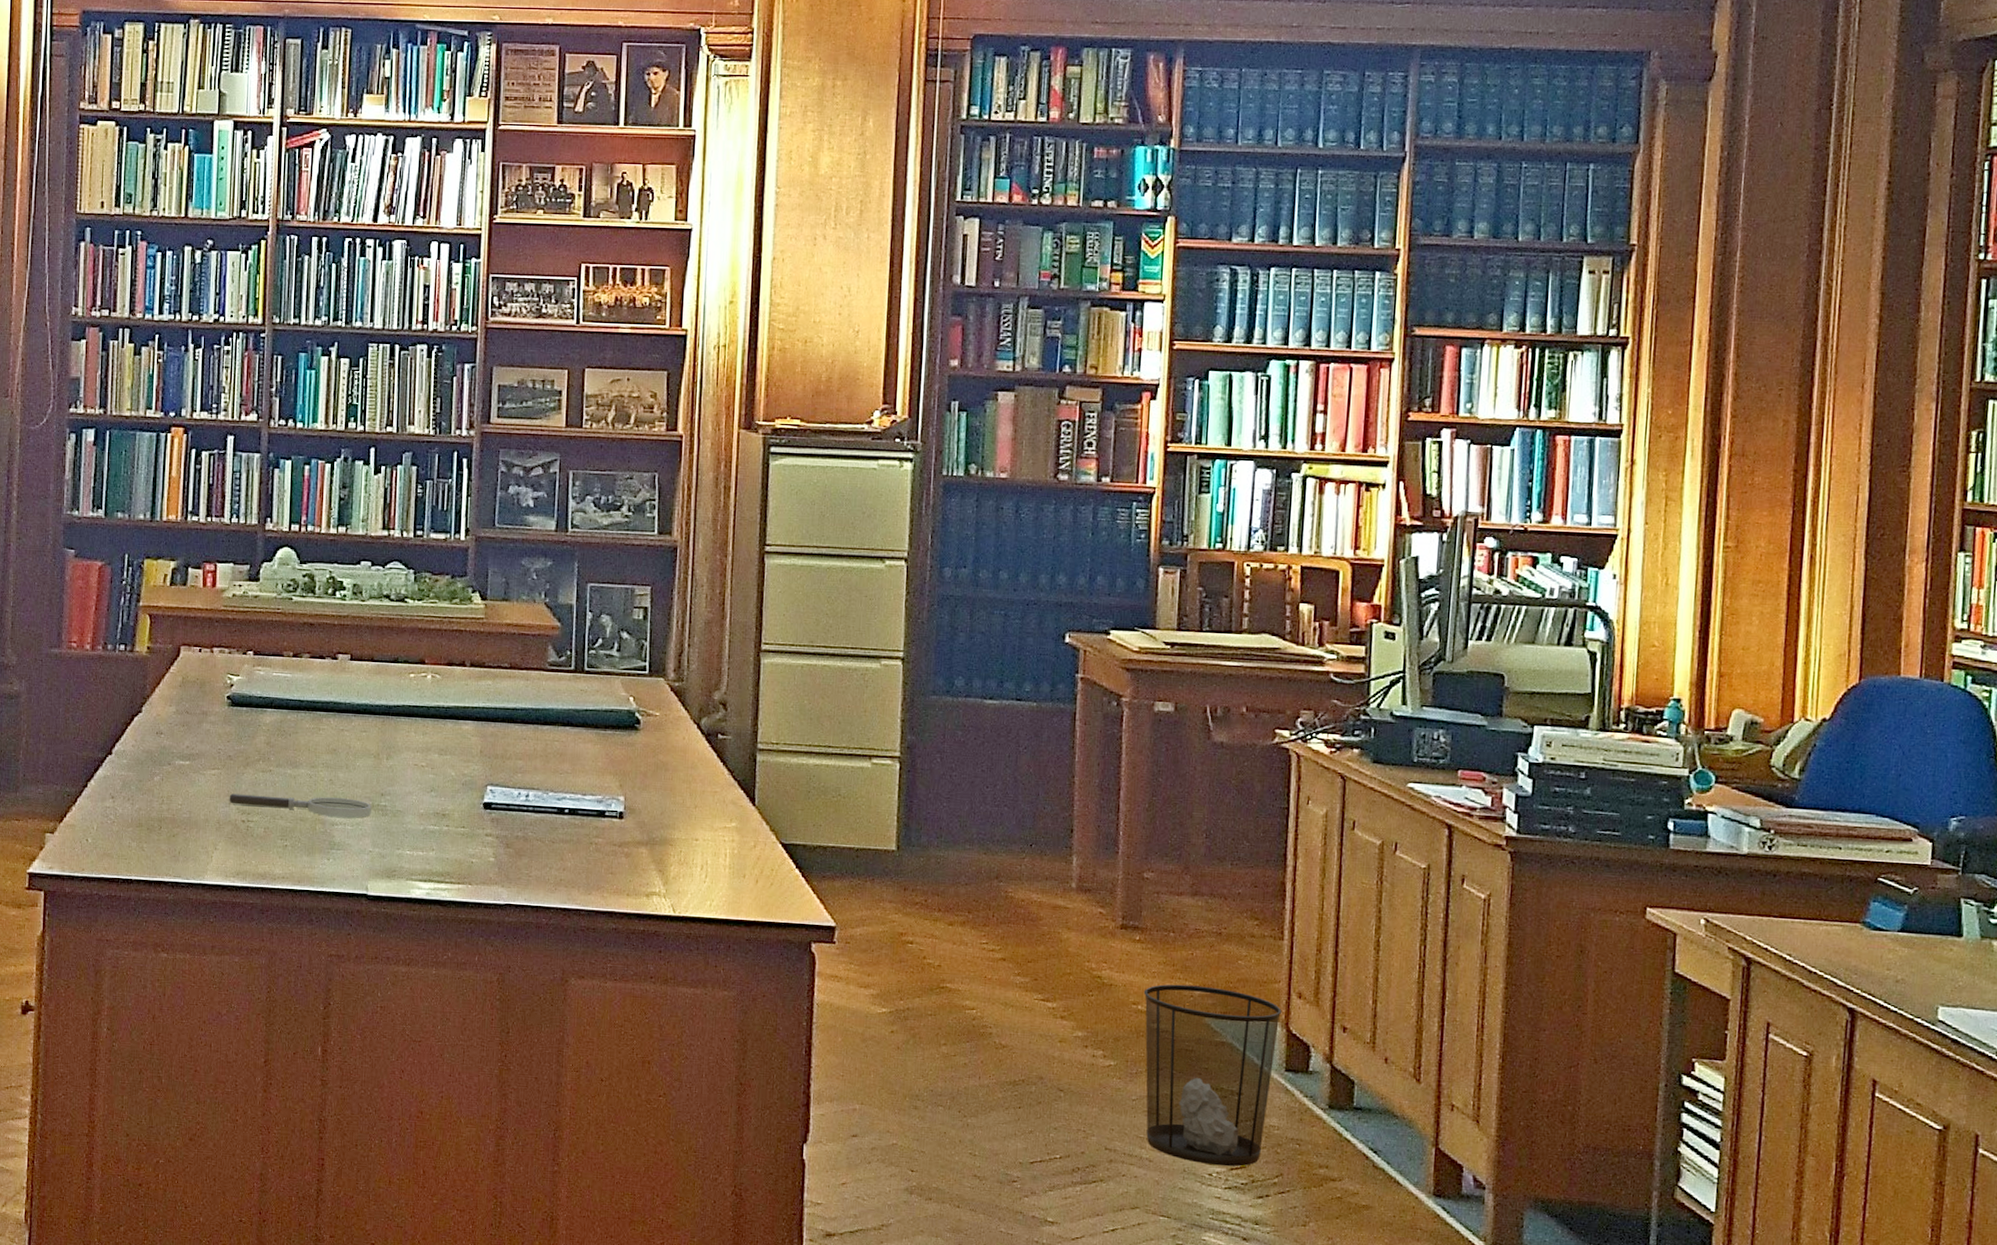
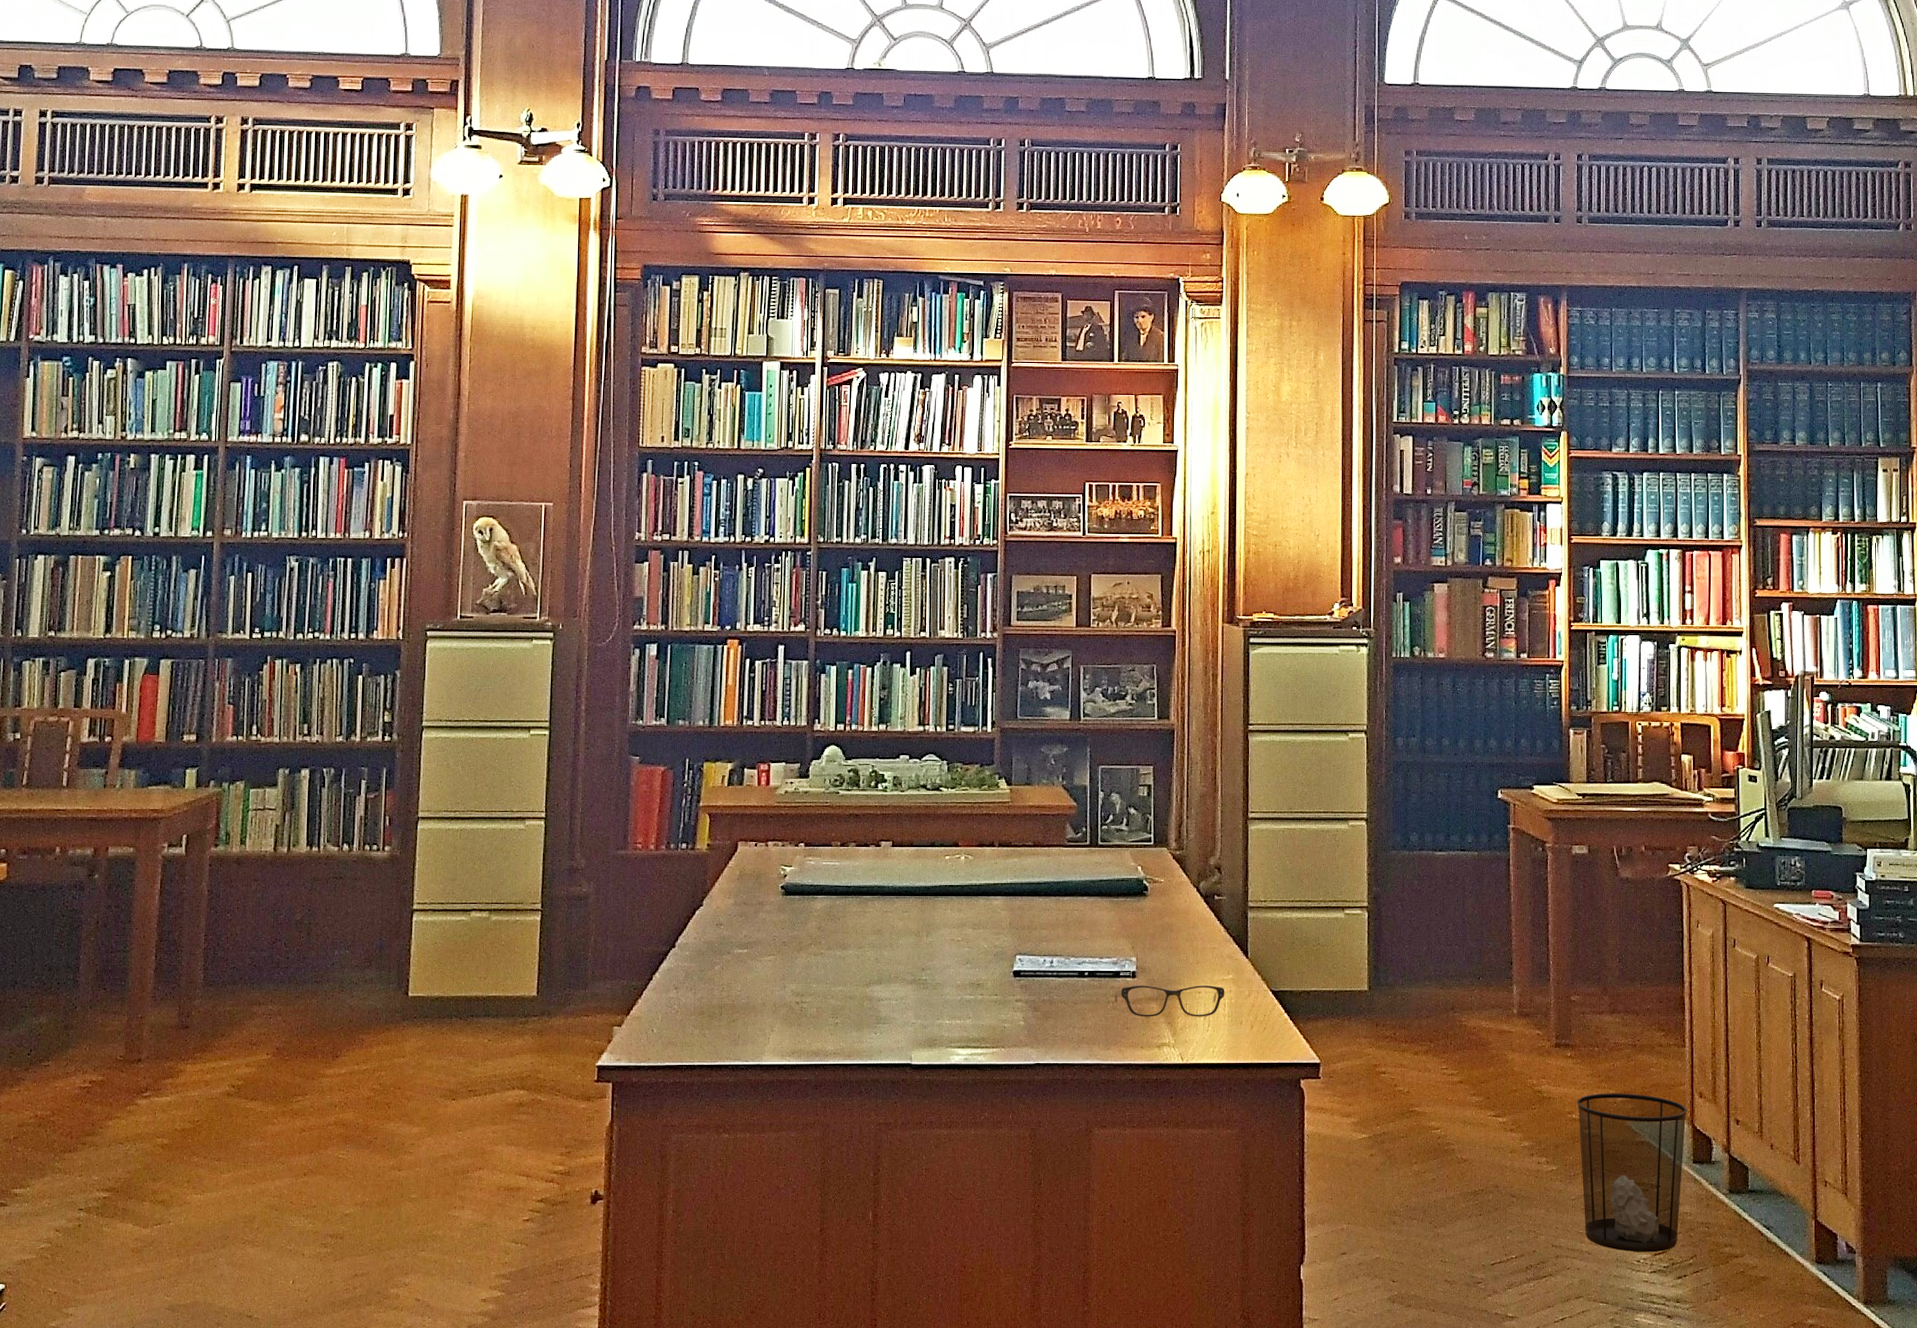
magnifying glass: present [229,793,371,819] -> none [784,975,913,994]
eyeglasses: none [597,827,727,867] -> present [1114,985,1225,1017]

